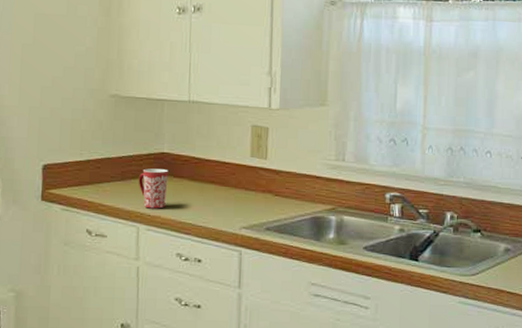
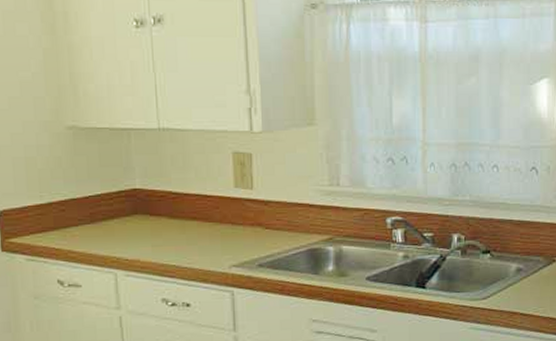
mug: present [138,168,168,209] -> none [109,207,144,252]

